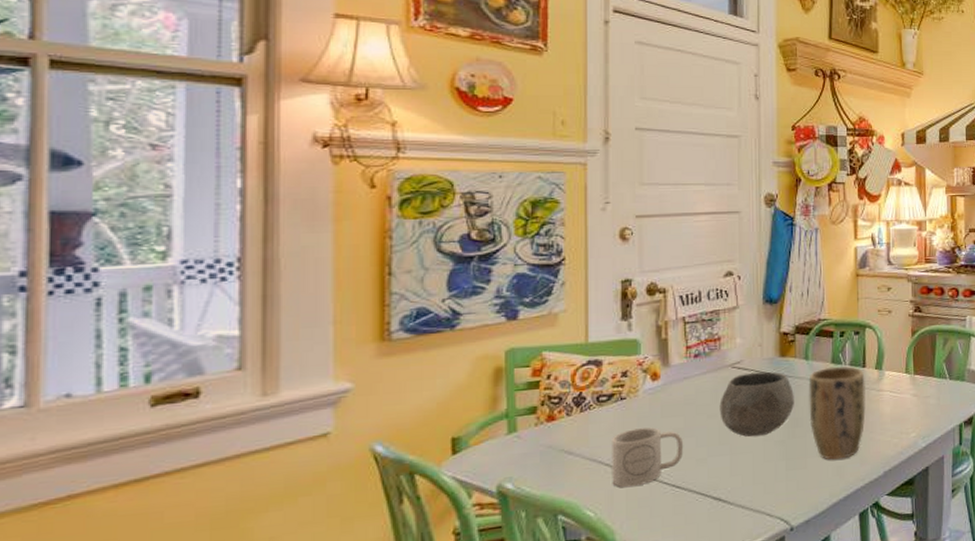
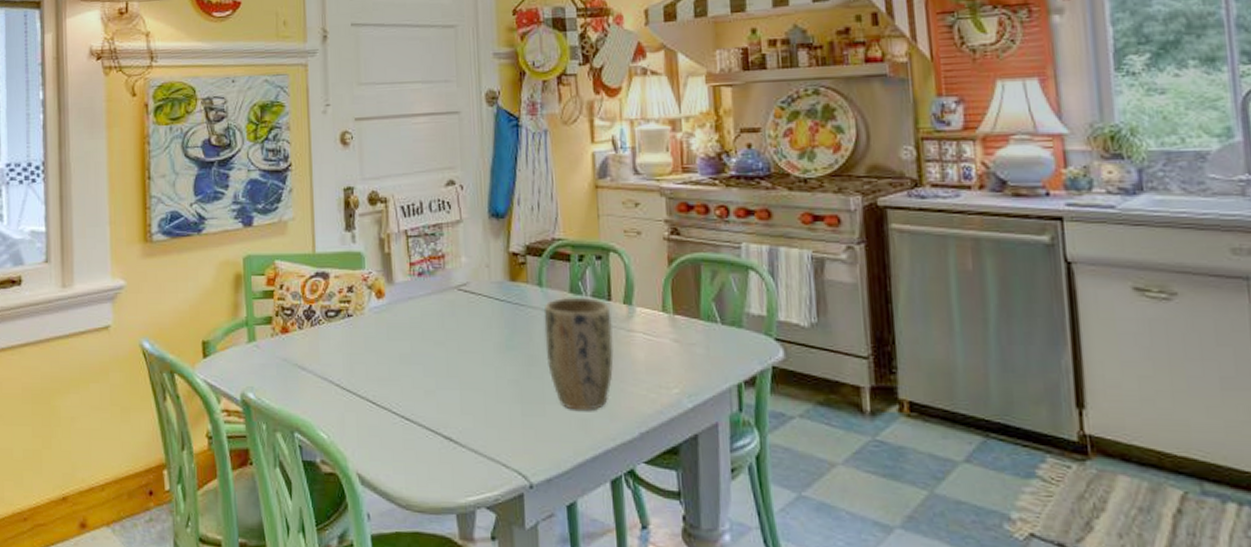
mug: present [612,427,683,488] -> none [341,349,411,413]
bowl: present [719,371,795,437] -> none [446,297,529,372]

